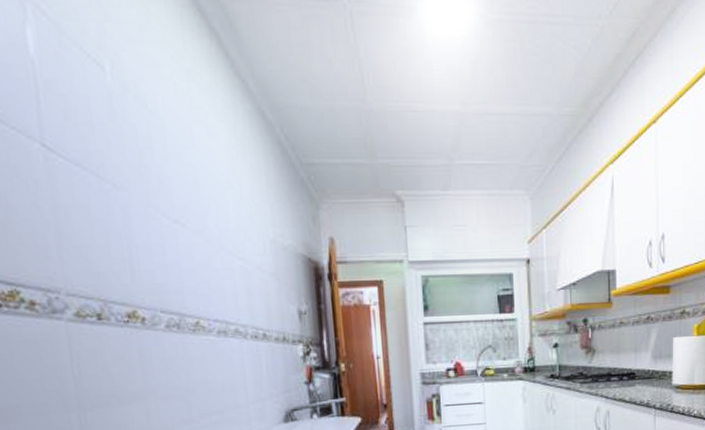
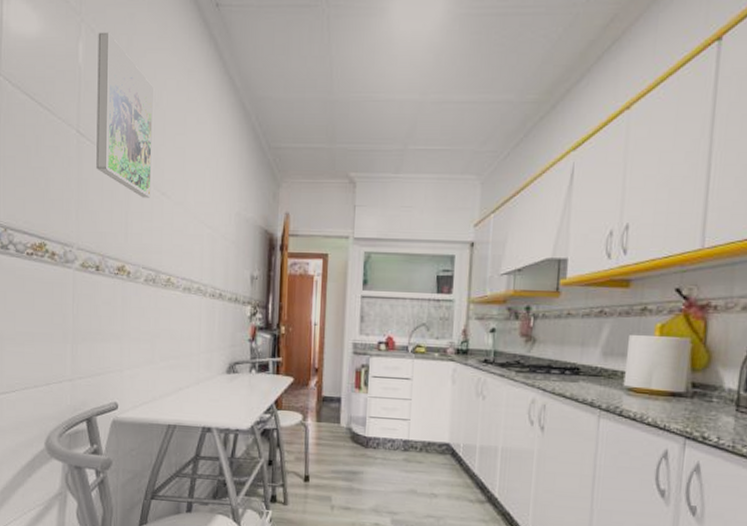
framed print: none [53,15,161,227] -> present [96,32,155,198]

